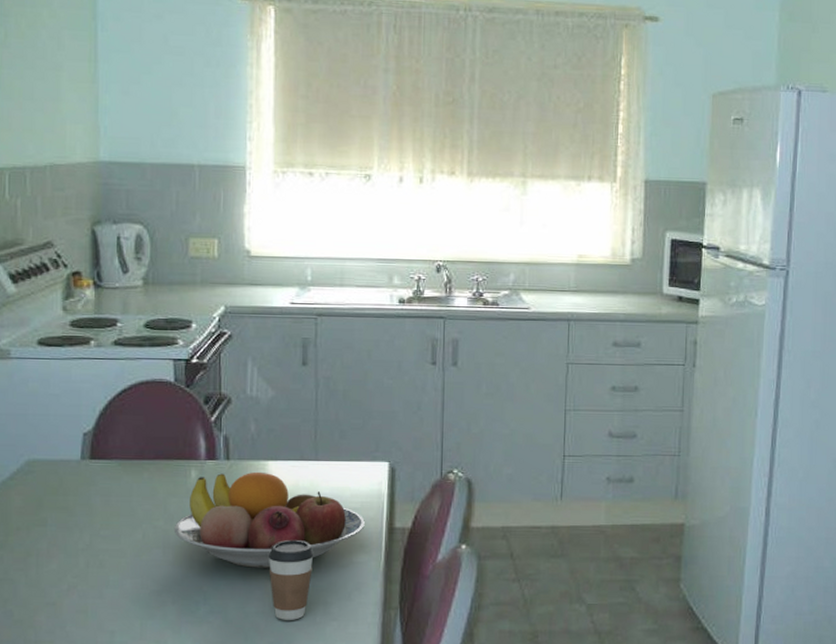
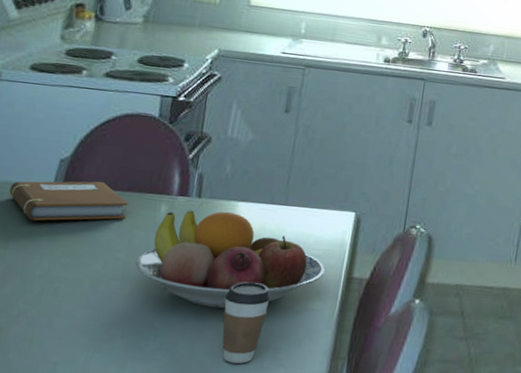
notebook: none [39,451,158,497] -> present [9,181,128,221]

